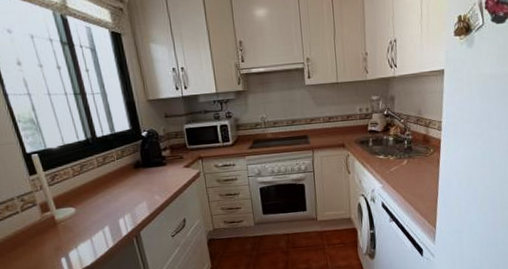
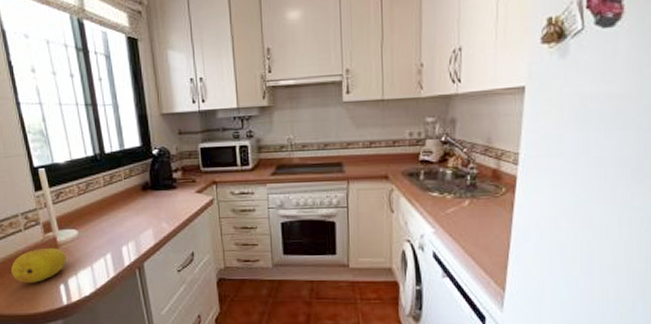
fruit: none [10,225,66,260] -> present [10,247,66,283]

